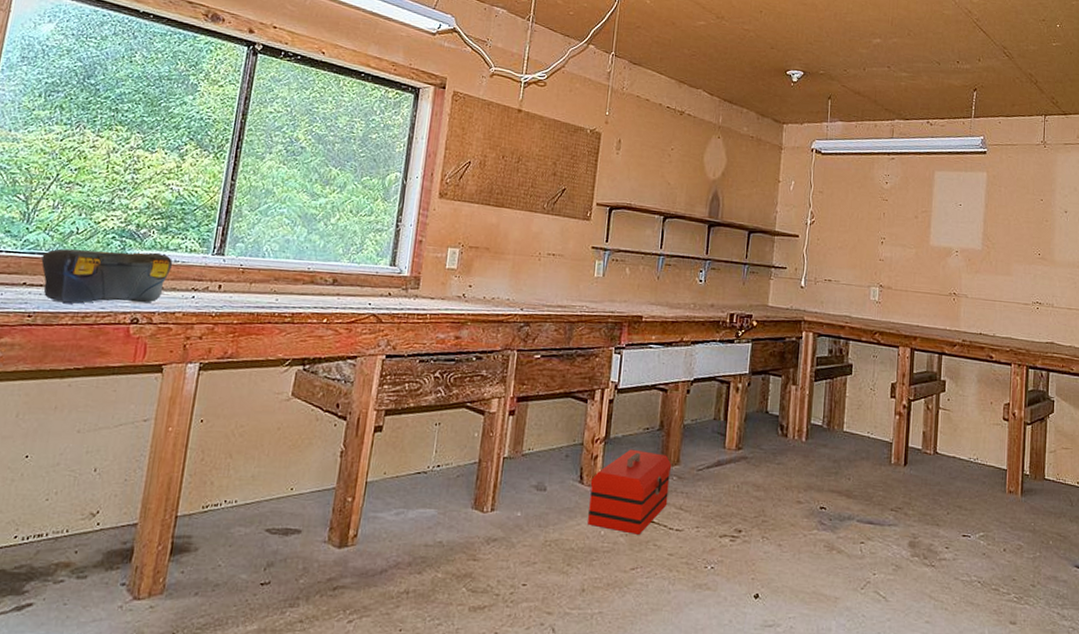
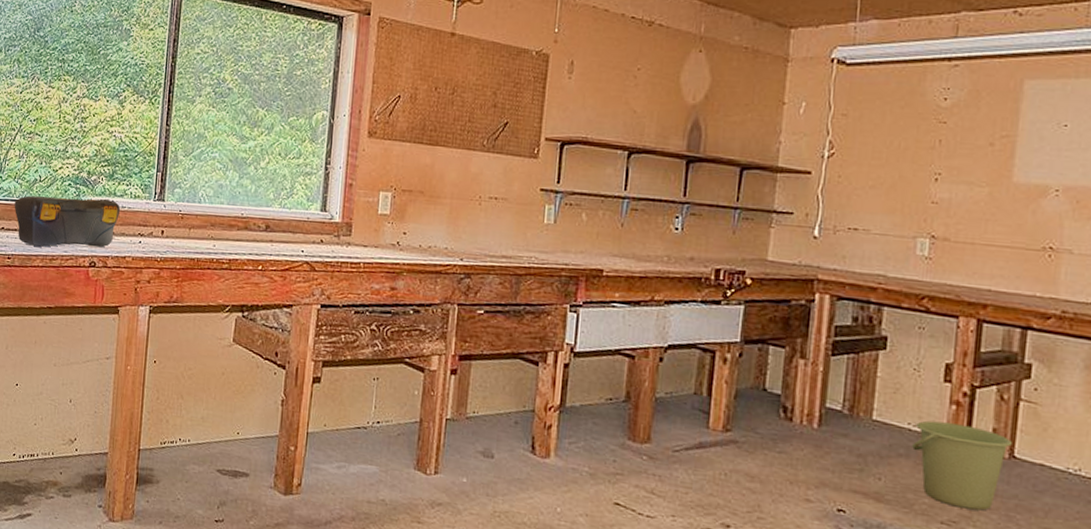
toolbox: present [588,449,672,535] -> none [541,420,641,516]
bucket: none [871,429,935,497] -> present [912,420,1012,511]

